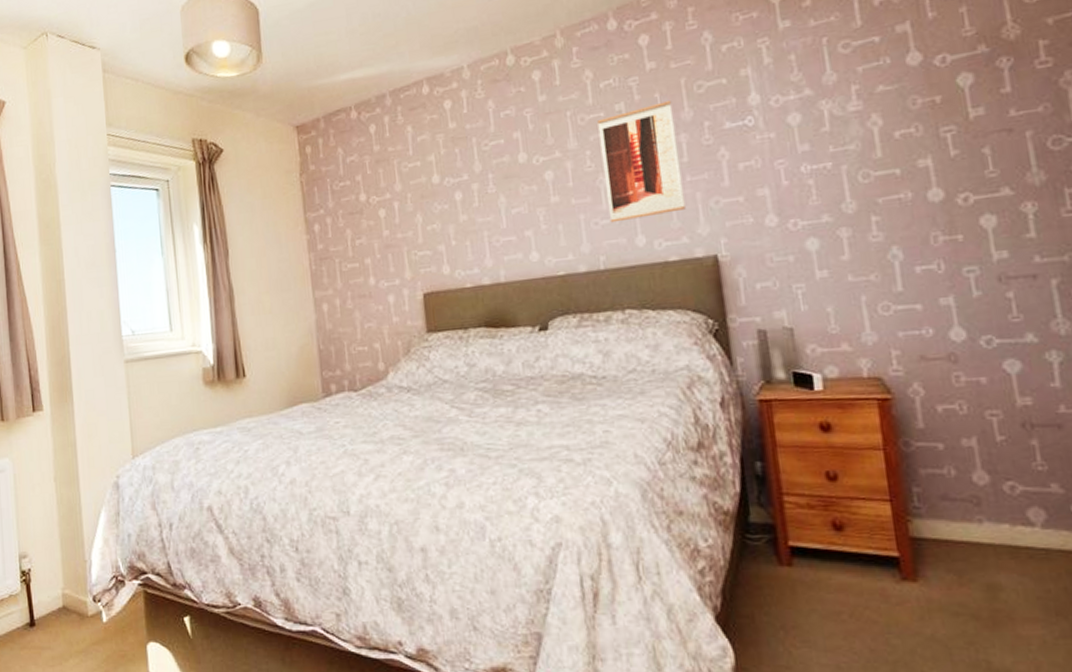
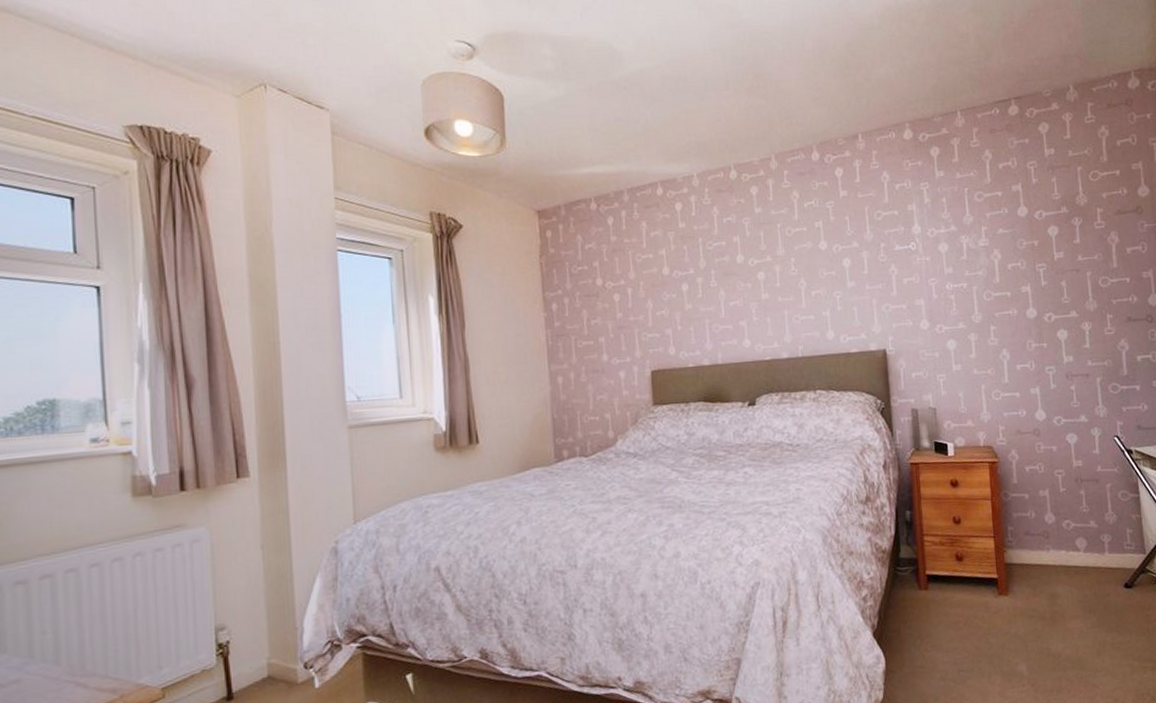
wall art: present [597,101,686,223] -> none [801,224,865,319]

